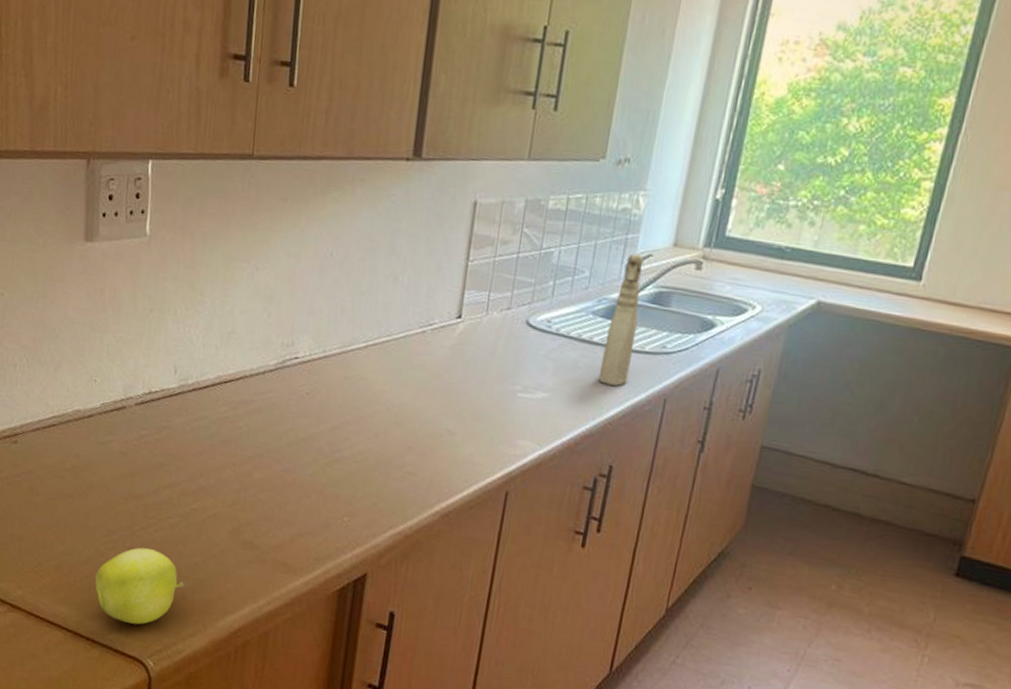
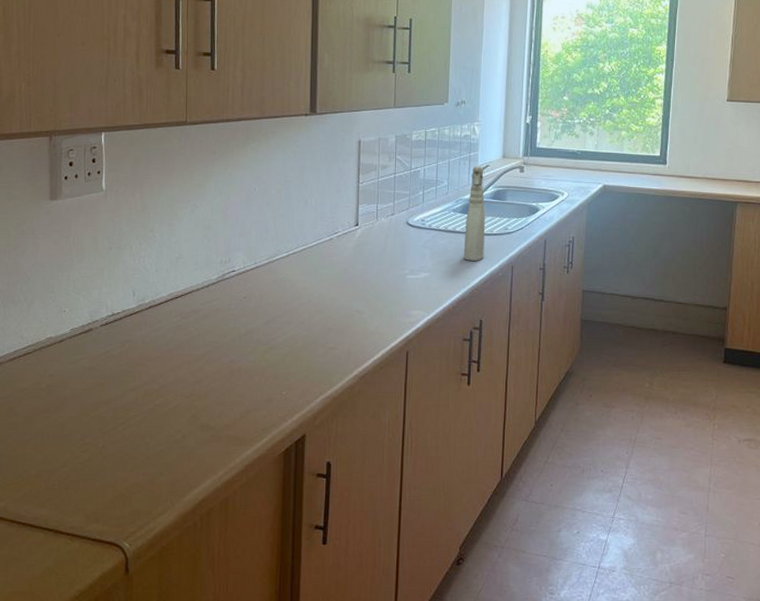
apple: present [94,547,184,625] -> none [72,445,152,513]

